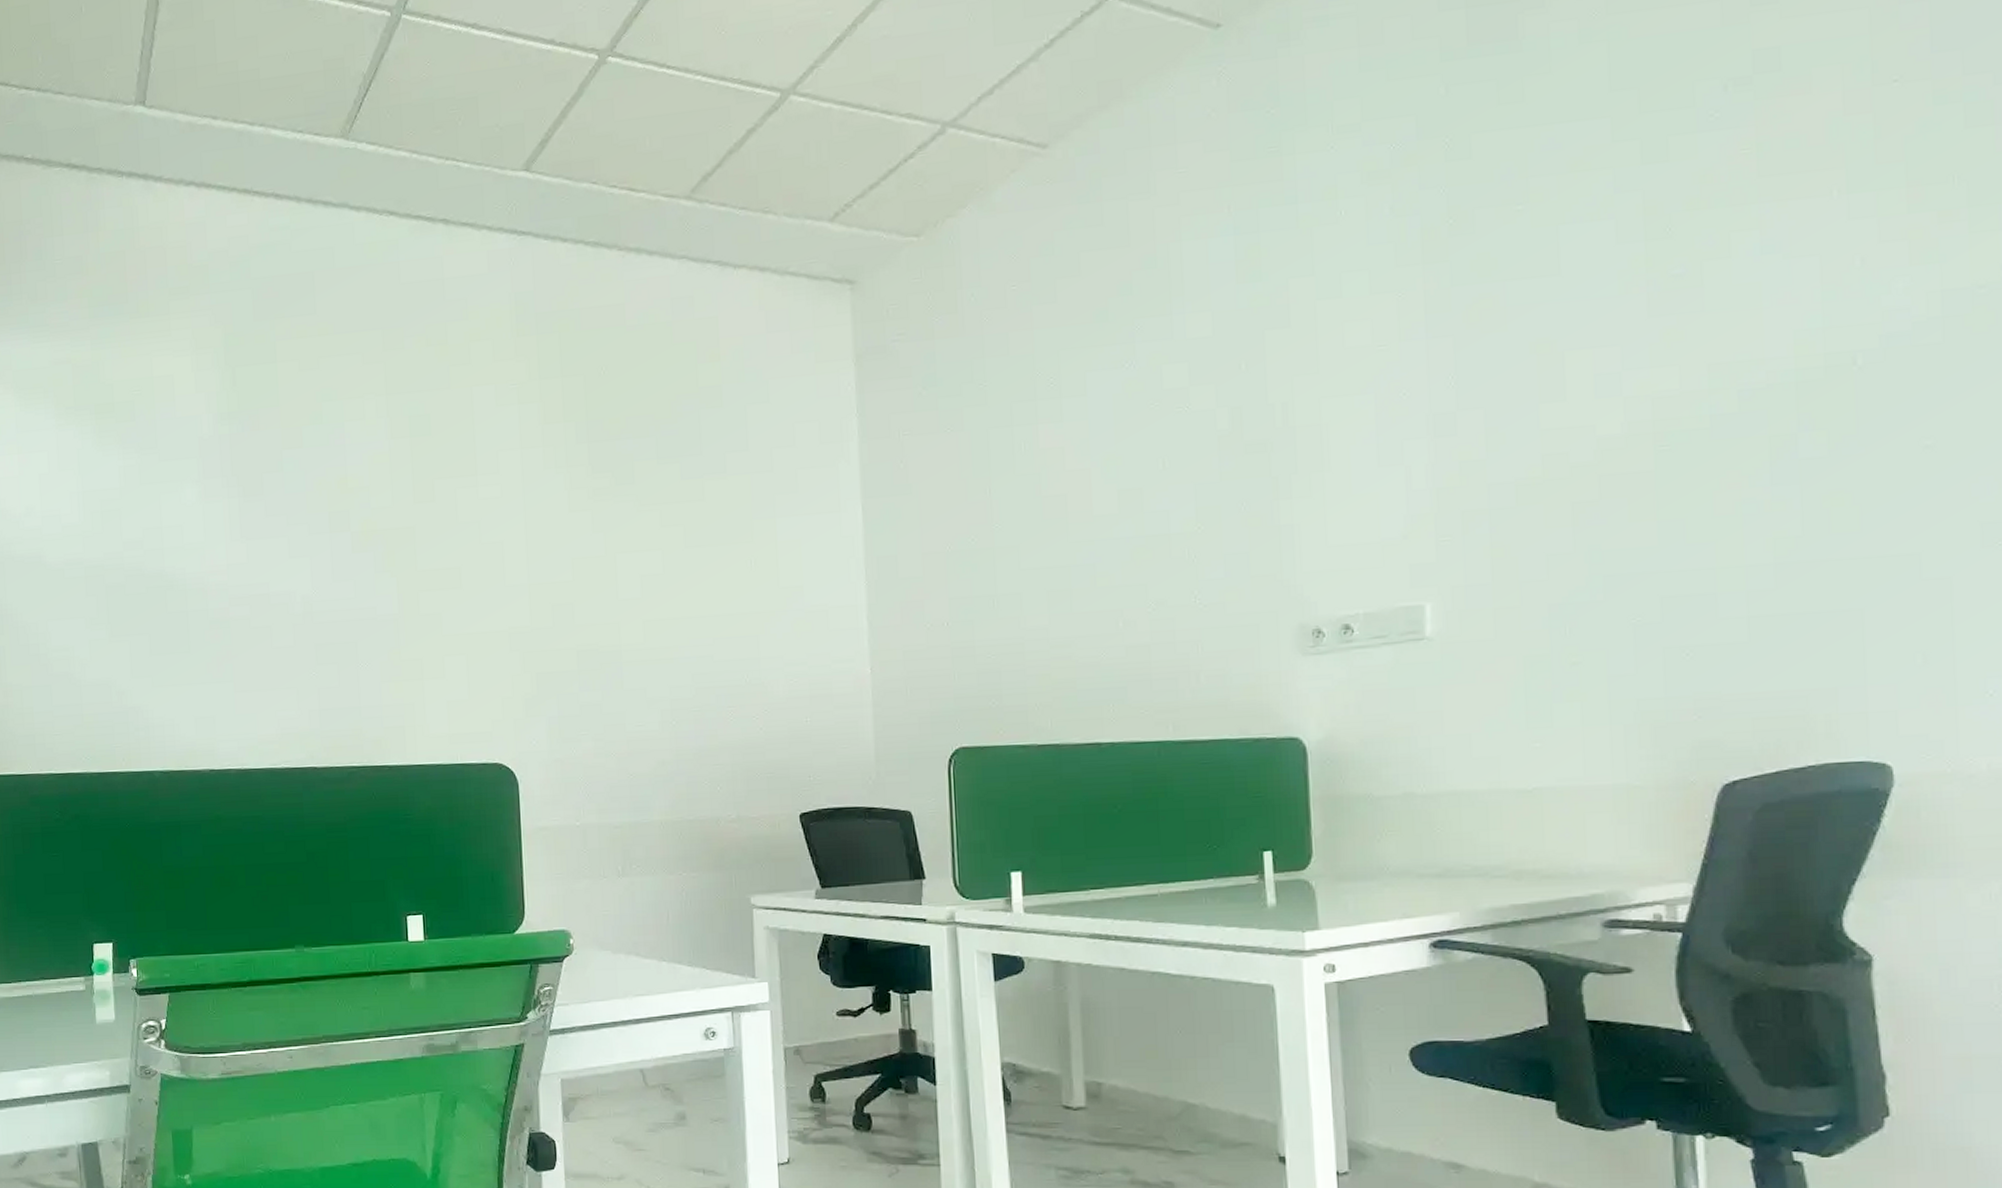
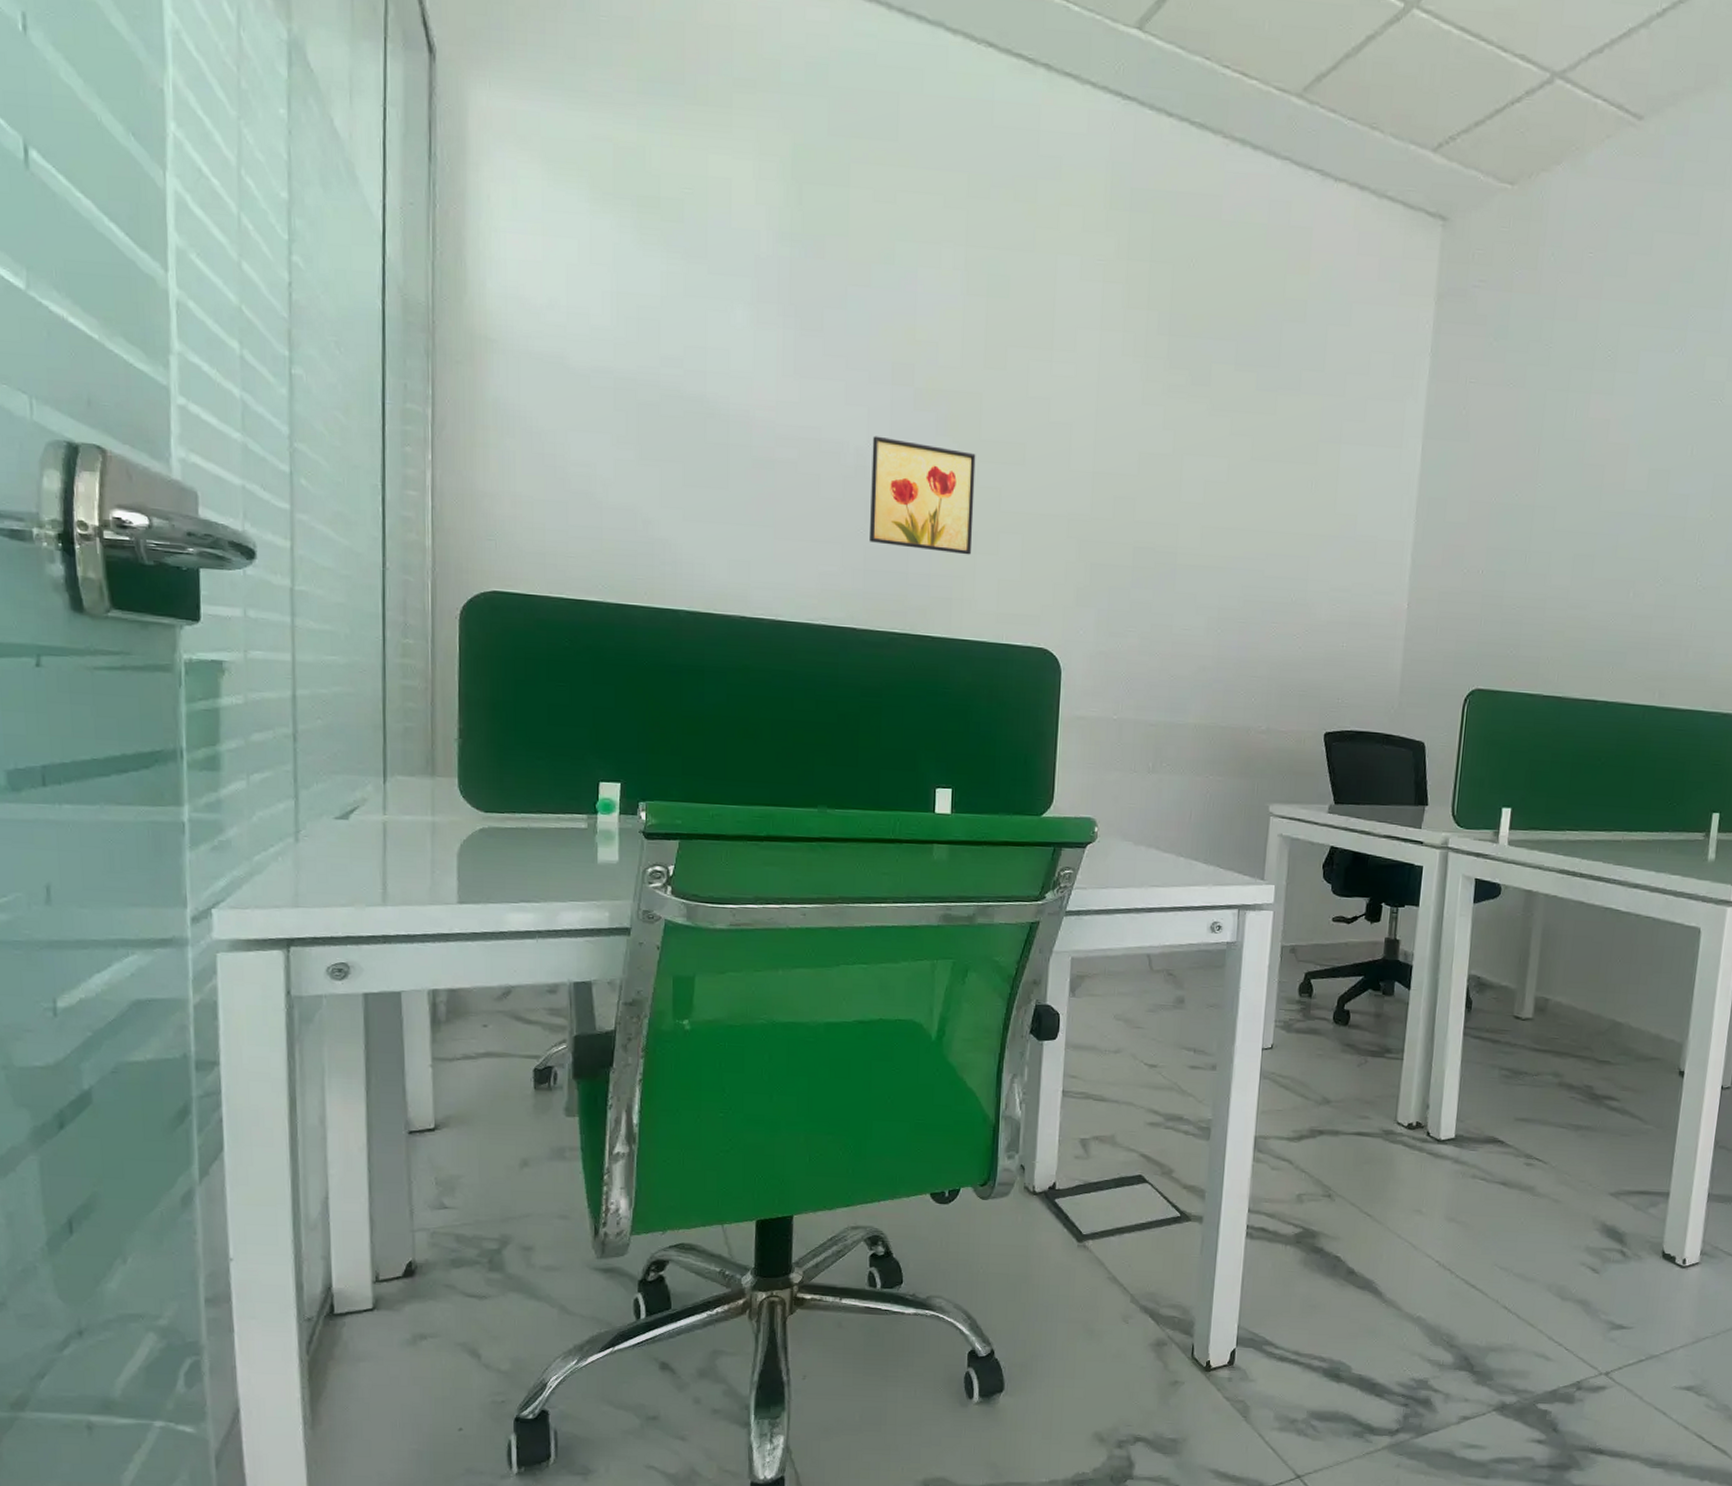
wall art: none [317,582,419,683] -> present [870,436,976,555]

